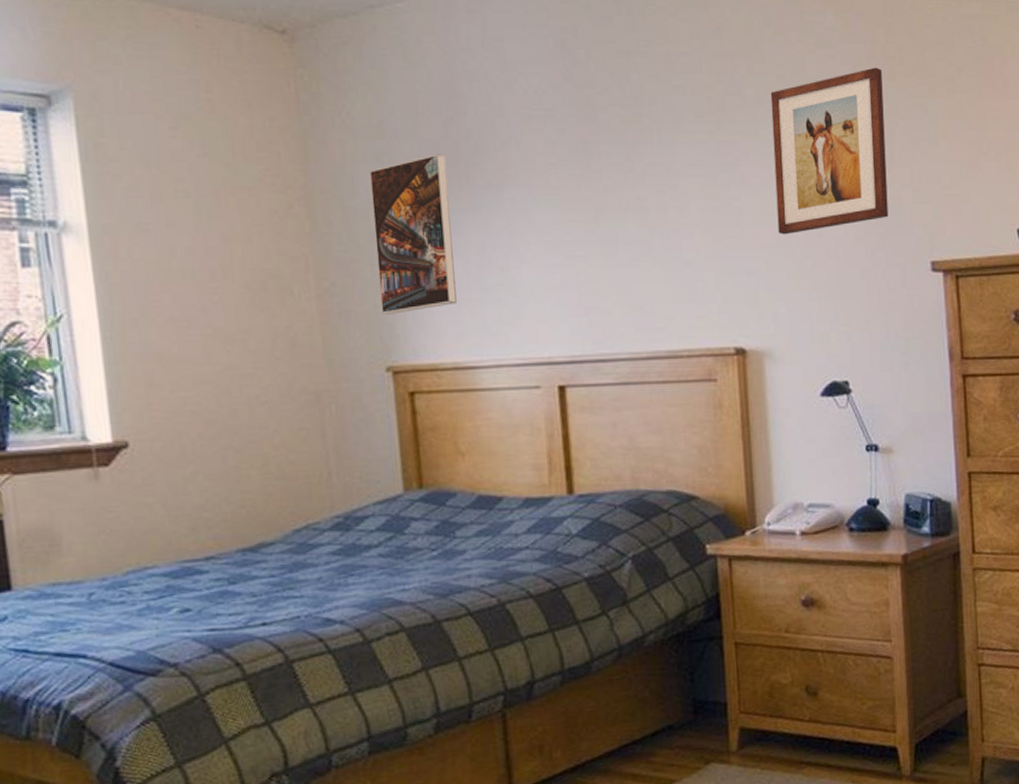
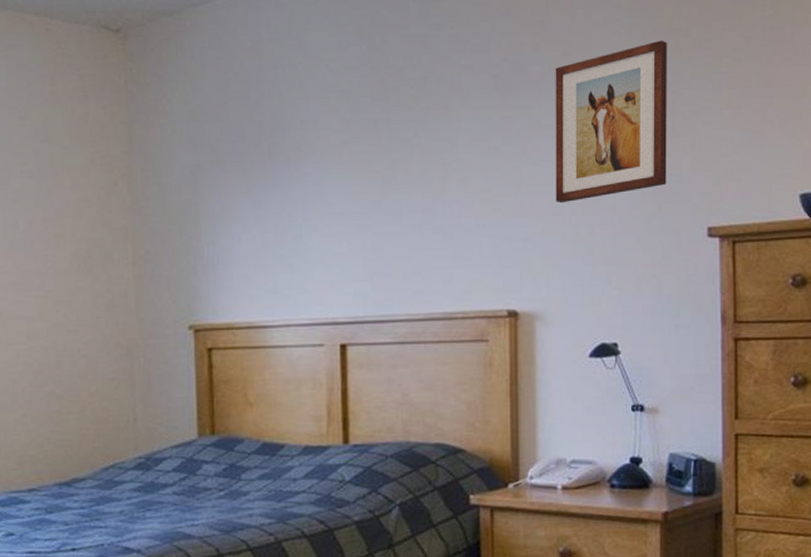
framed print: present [368,154,457,315] -> none [183,134,253,279]

